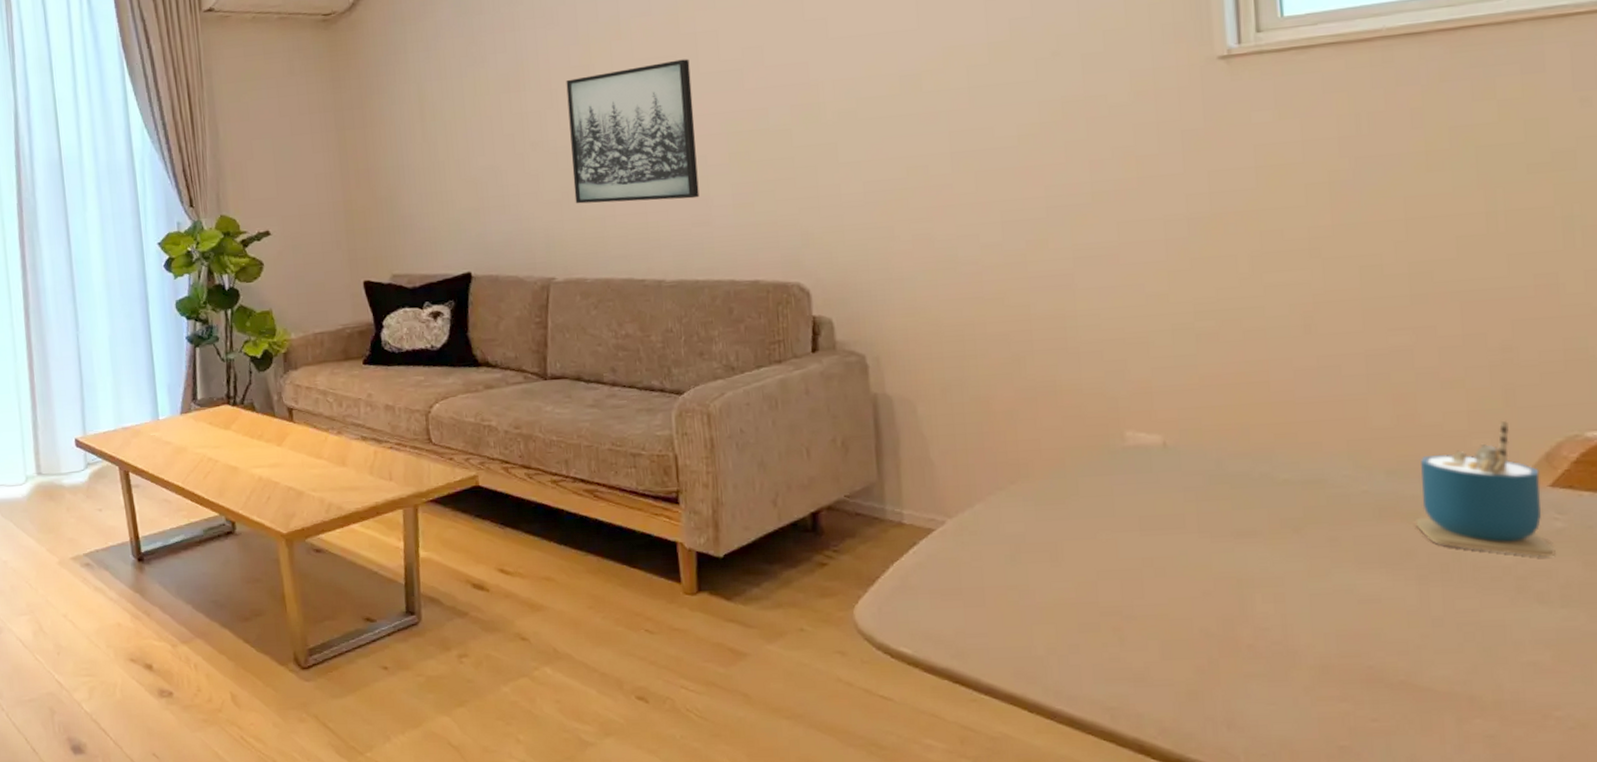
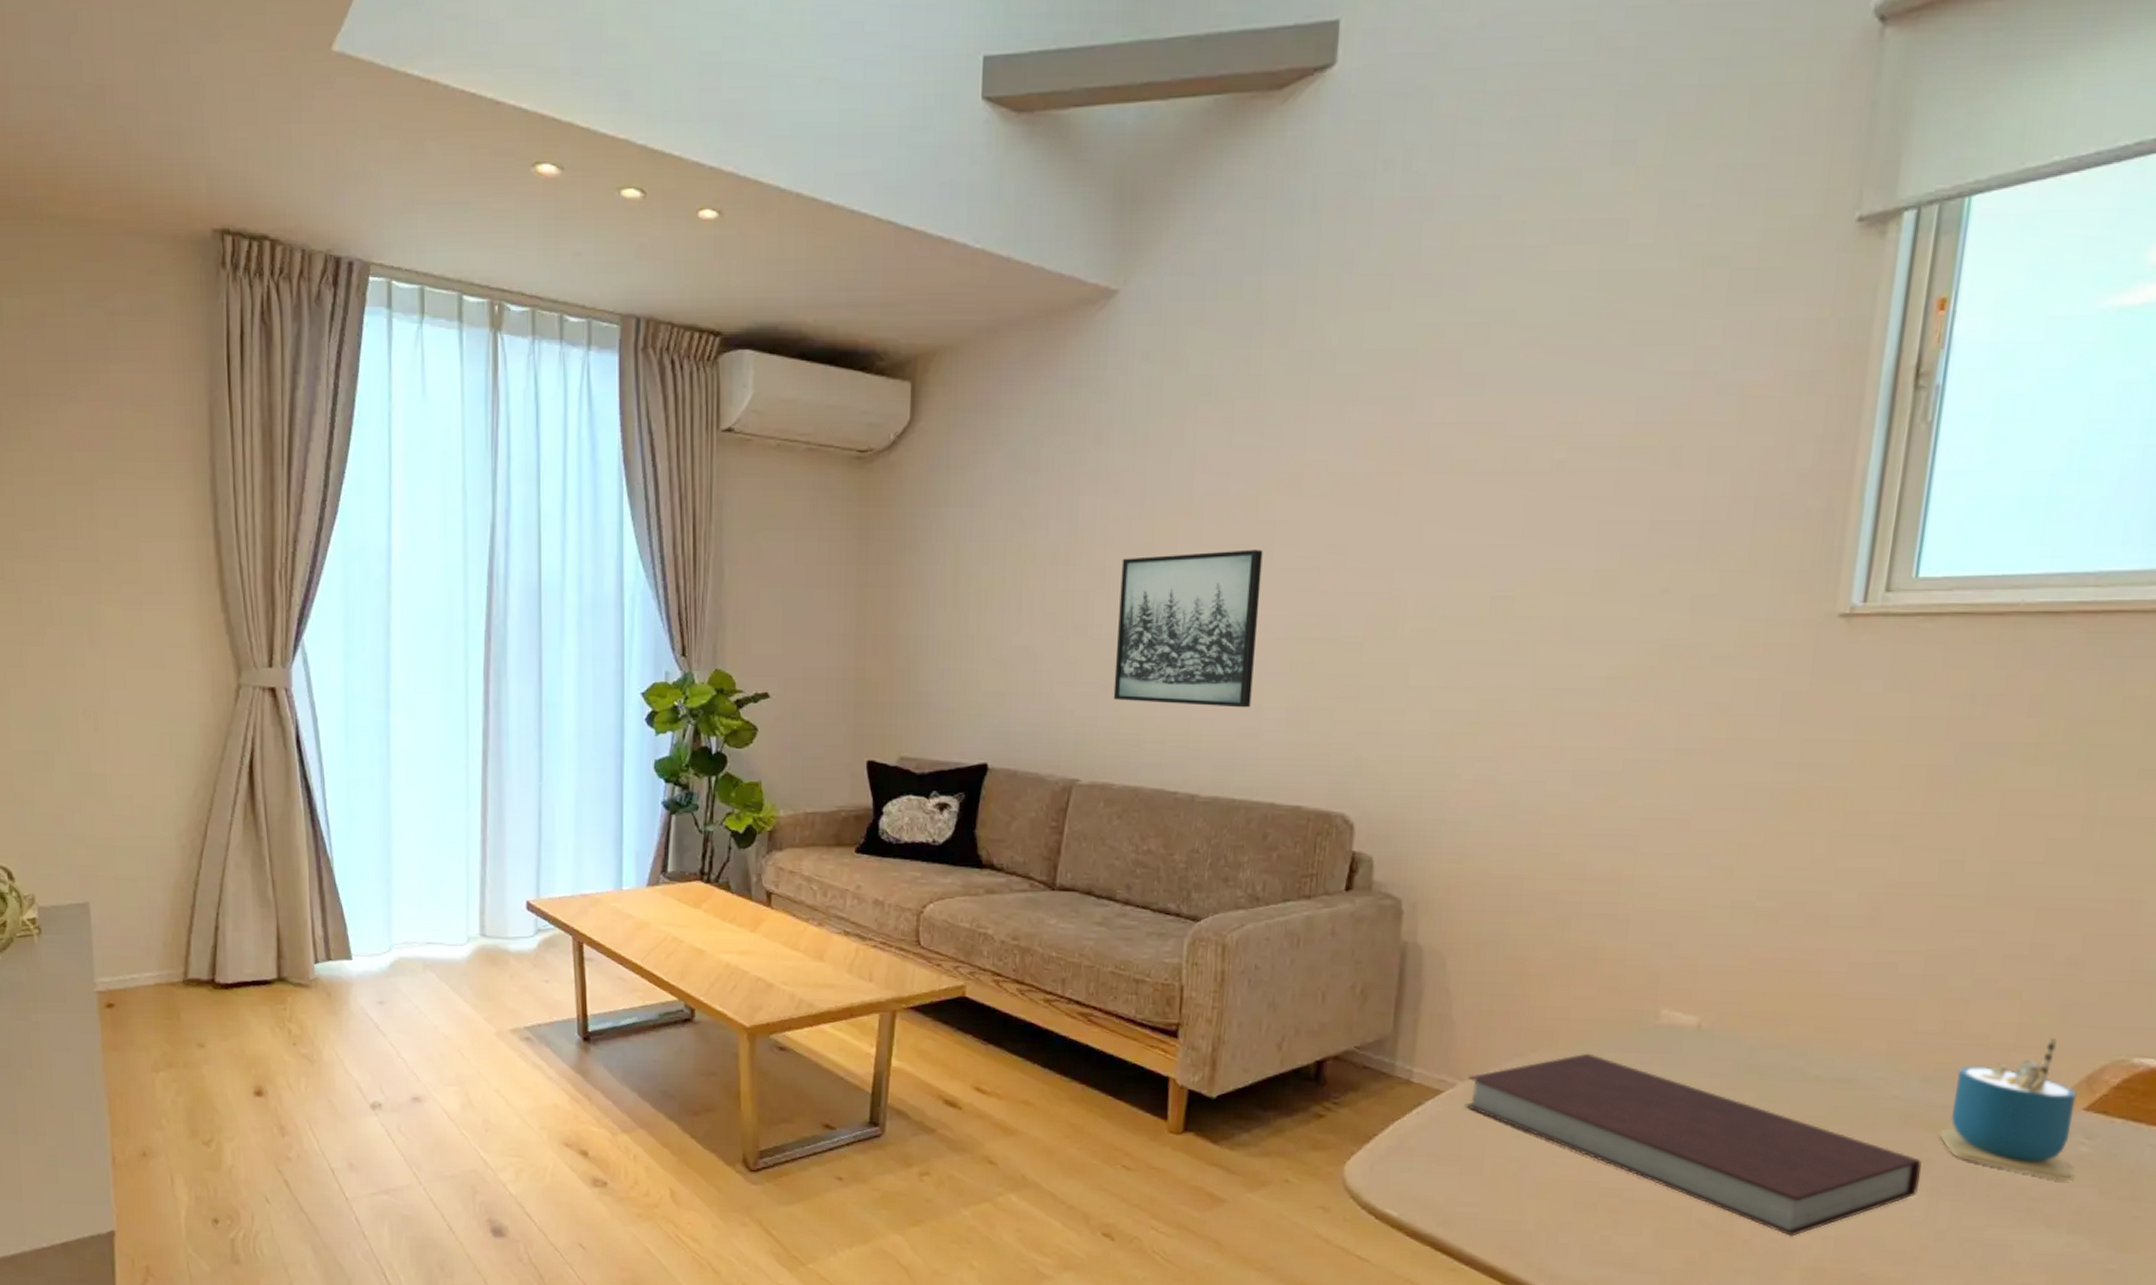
notebook: none [955,480,1407,637] -> present [1464,1053,1922,1237]

